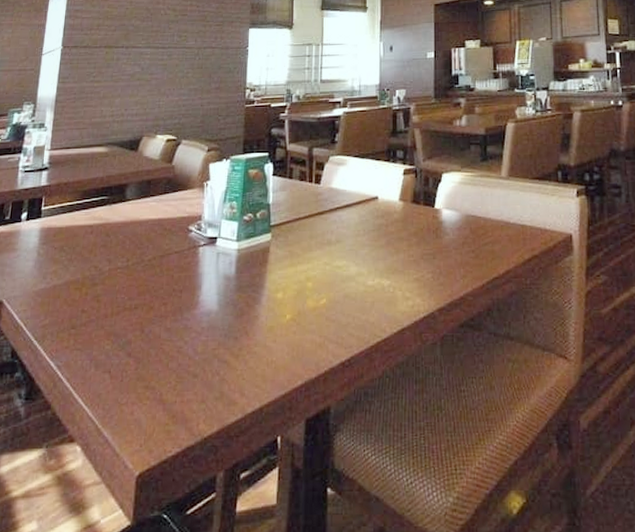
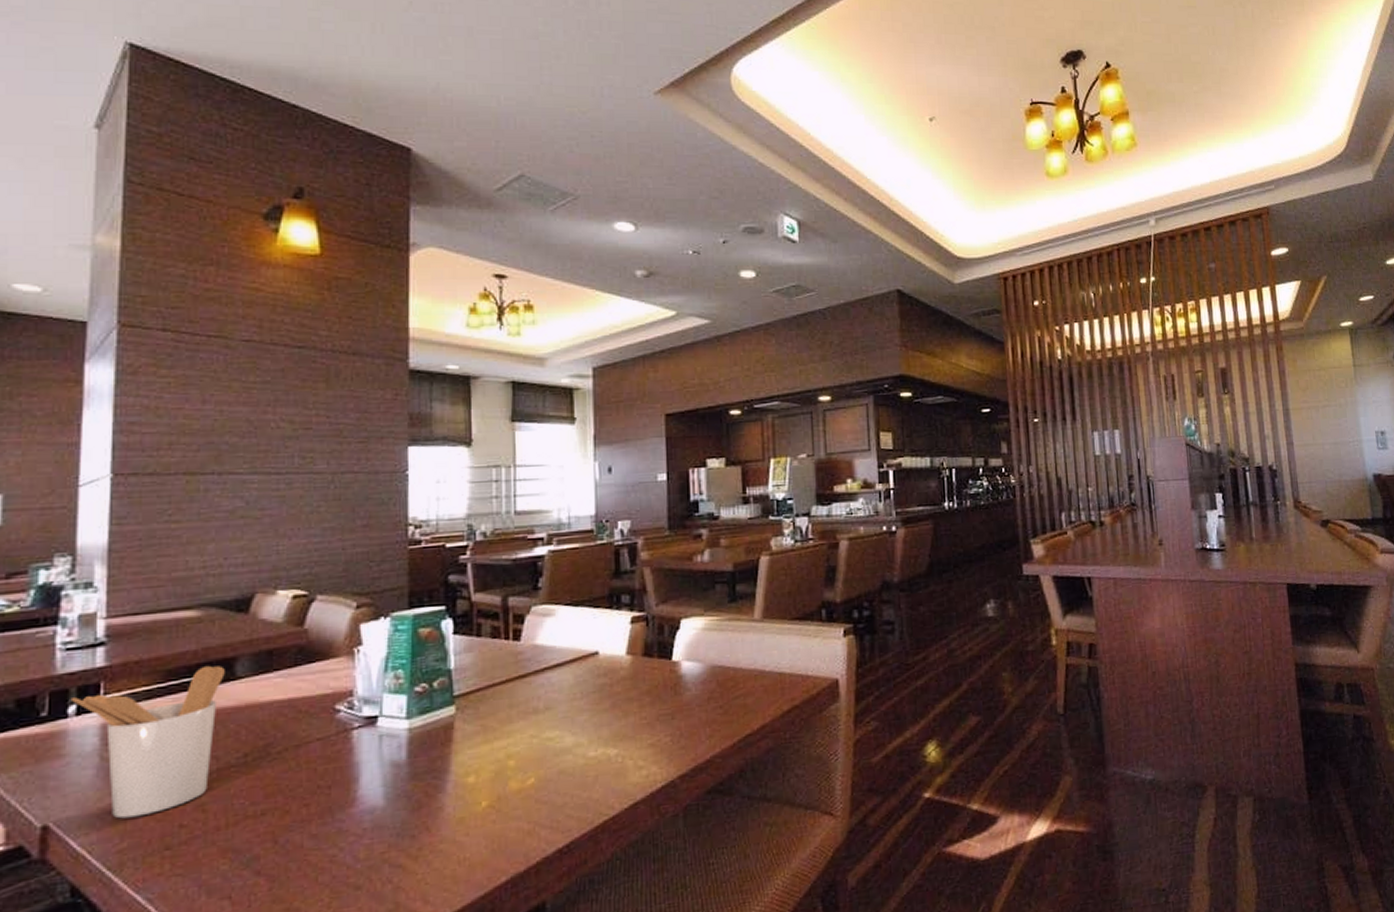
utensil holder: none [24,189,119,301] -> present [70,665,225,819]

